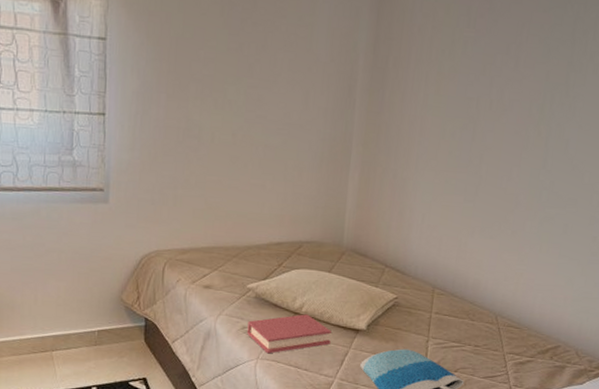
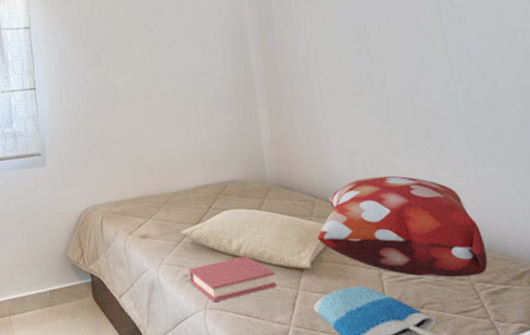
decorative pillow: none [379,252,526,349] -> present [317,175,488,278]

